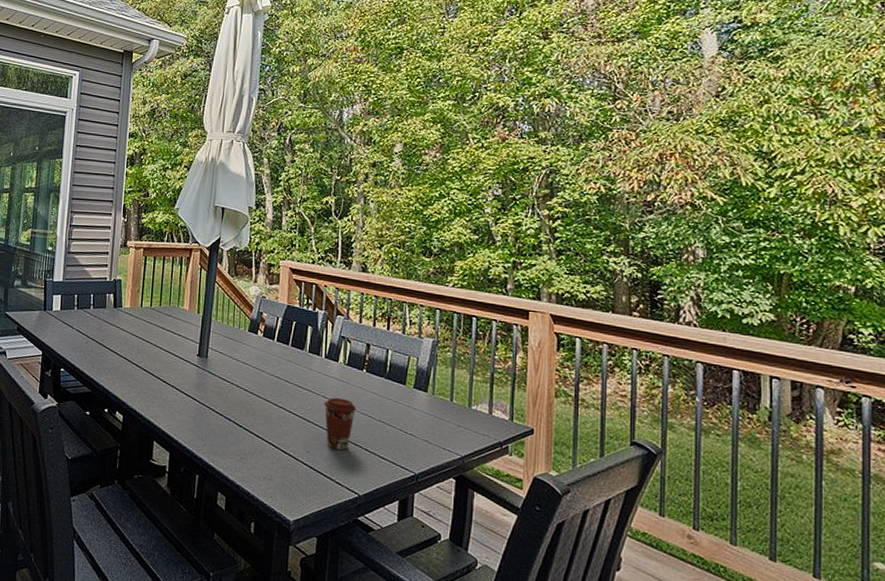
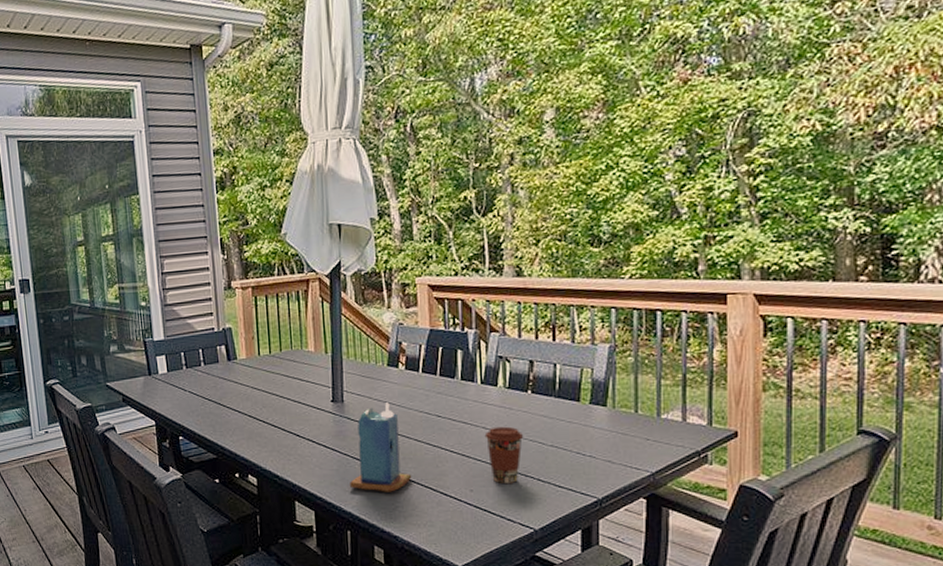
candle: none [204,363,258,444] -> present [350,402,412,492]

